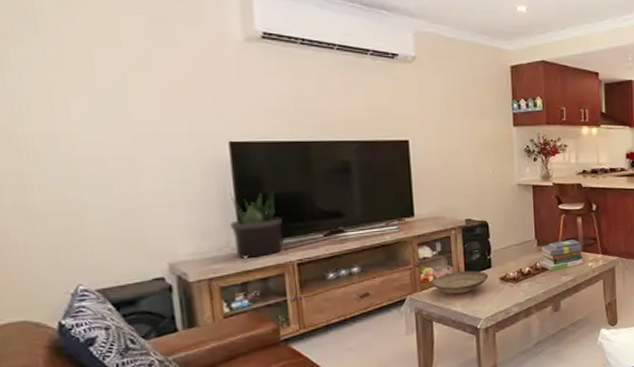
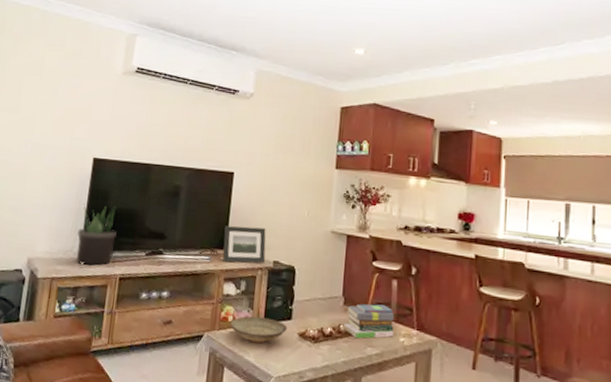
picture frame: none [408,191,458,228] -> present [222,226,266,264]

